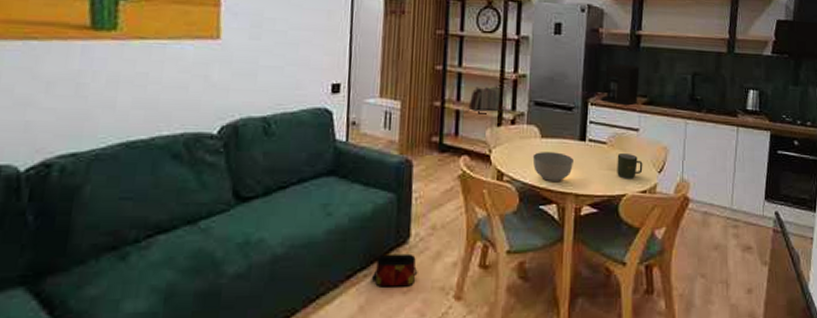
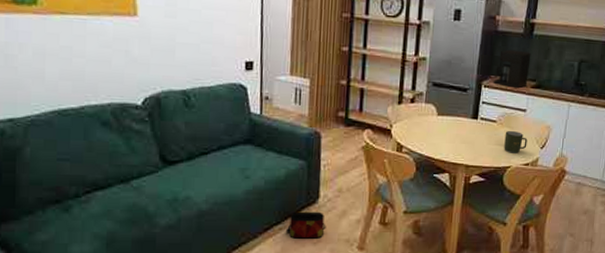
books: present [468,86,507,111] -> none [372,67,408,90]
bowl: present [532,152,573,182] -> none [429,128,466,155]

